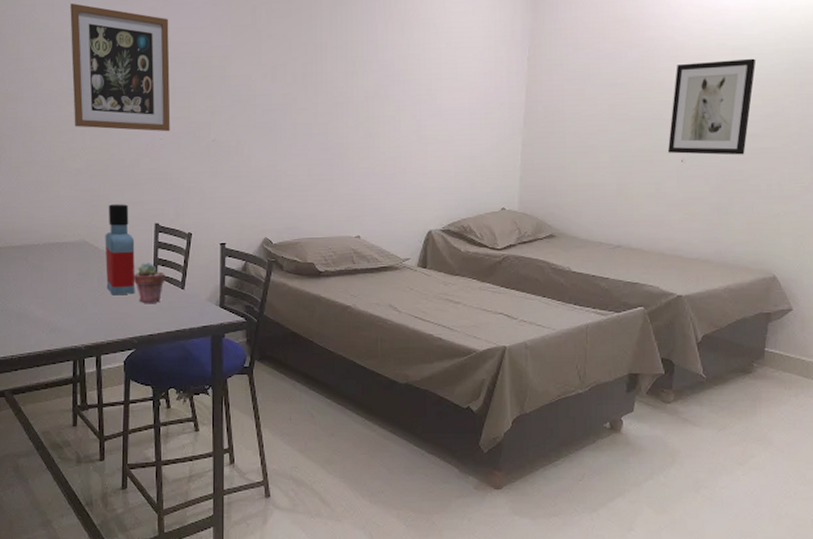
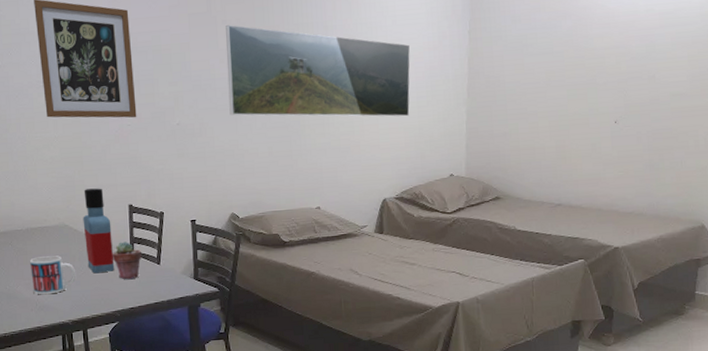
mug: none [45,274,94,316] -> present [30,256,77,295]
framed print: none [269,38,464,144] -> present [226,24,410,117]
wall art: present [667,58,757,155] -> none [601,22,683,116]

